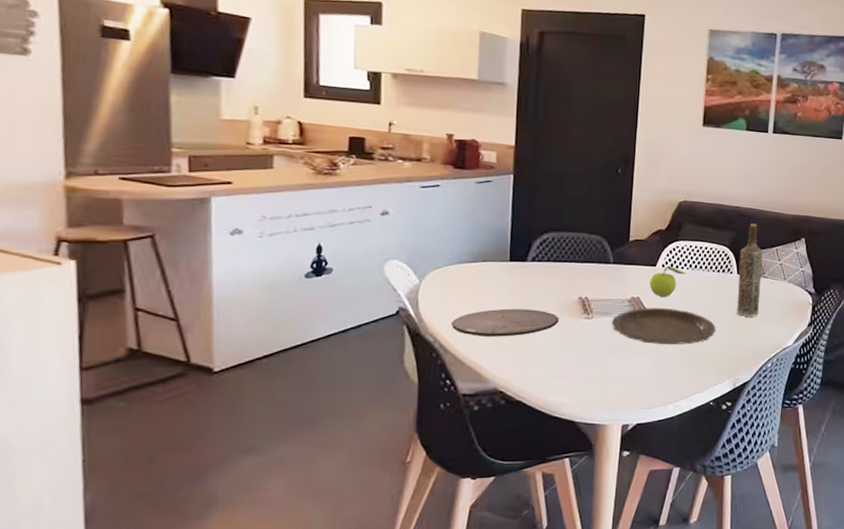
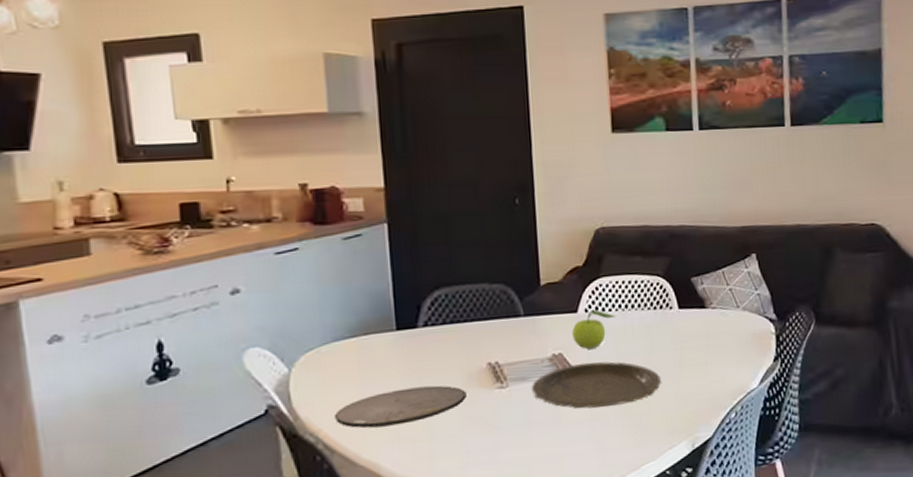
bottle: present [736,224,763,317] -> none [678,244,712,360]

